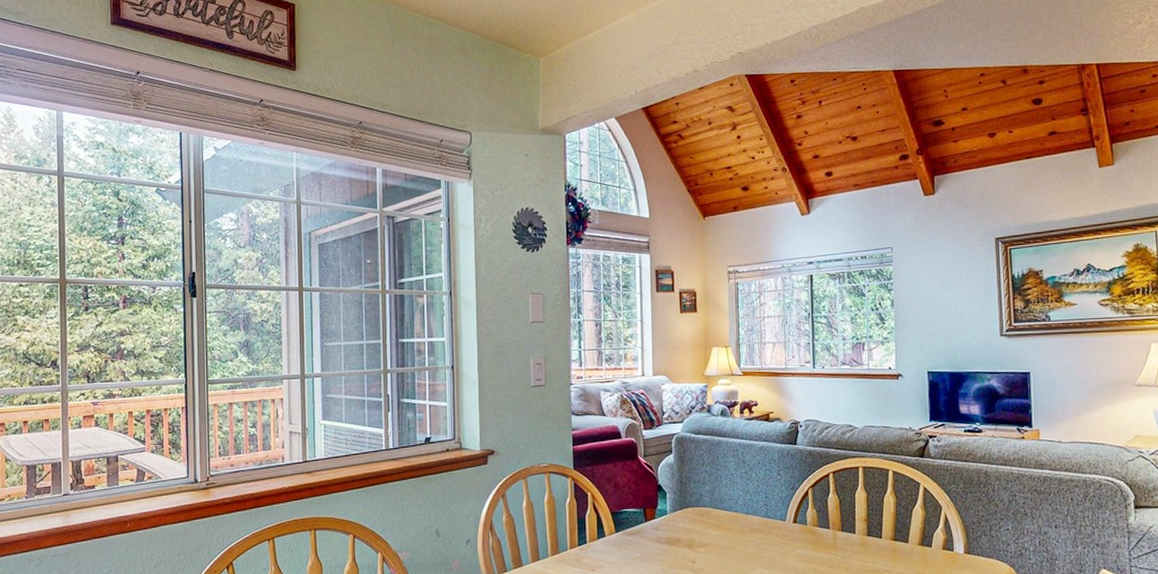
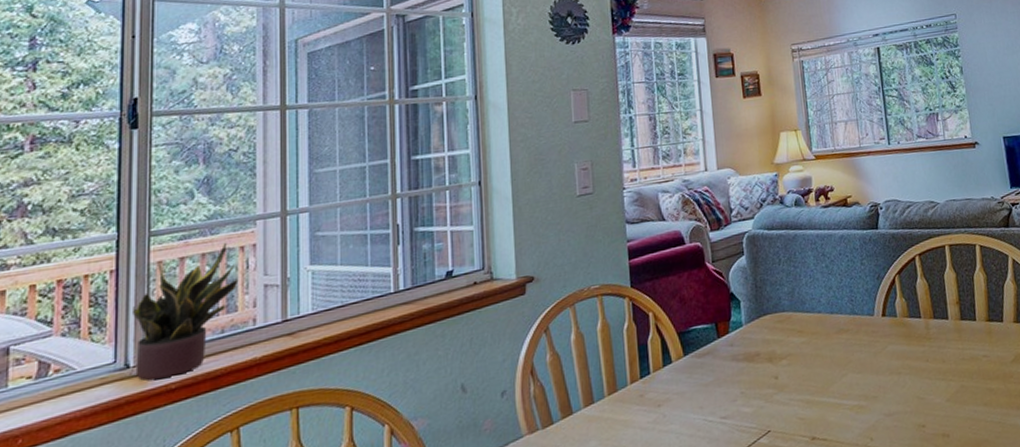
potted plant: none [198,395,271,494] -> present [133,242,239,381]

